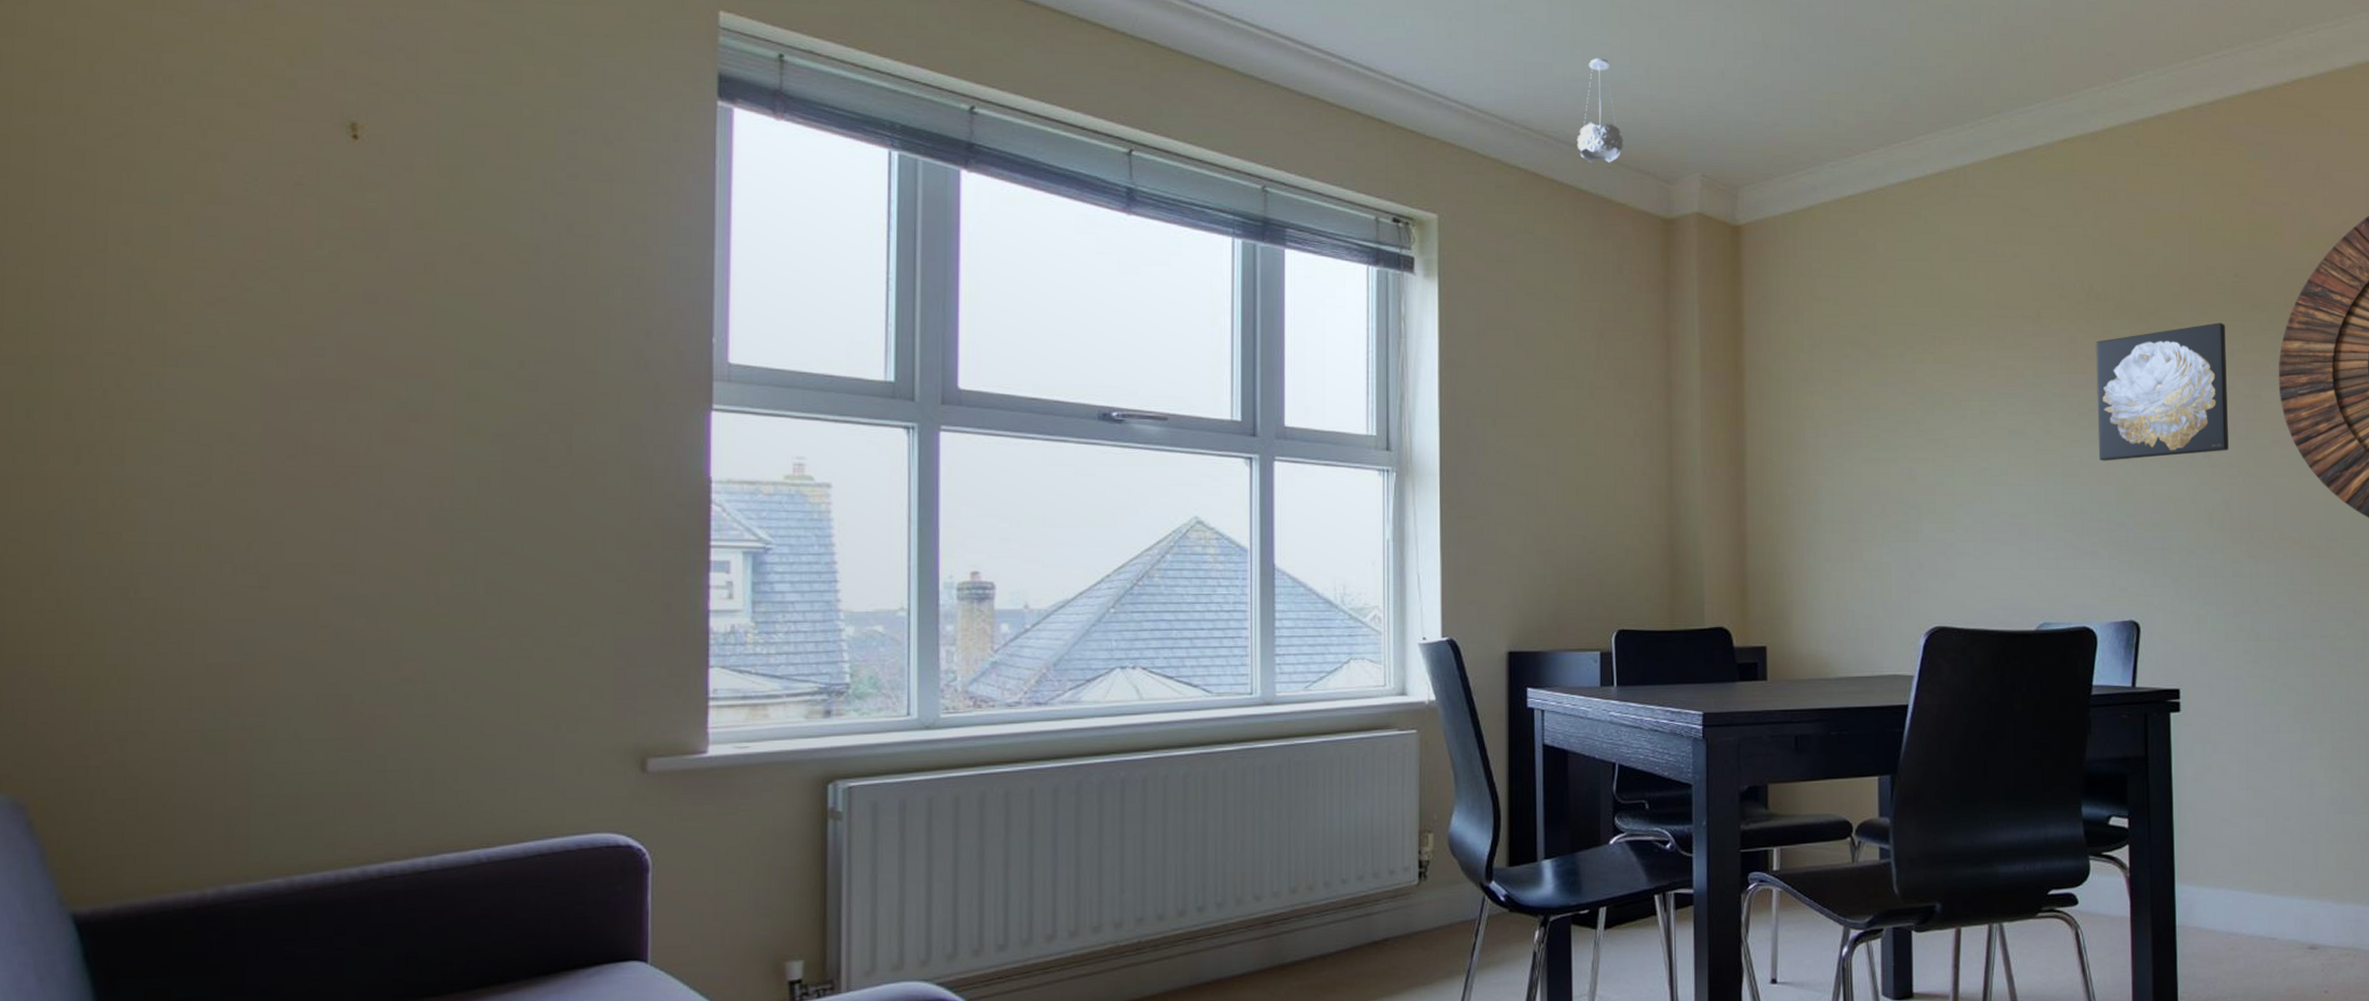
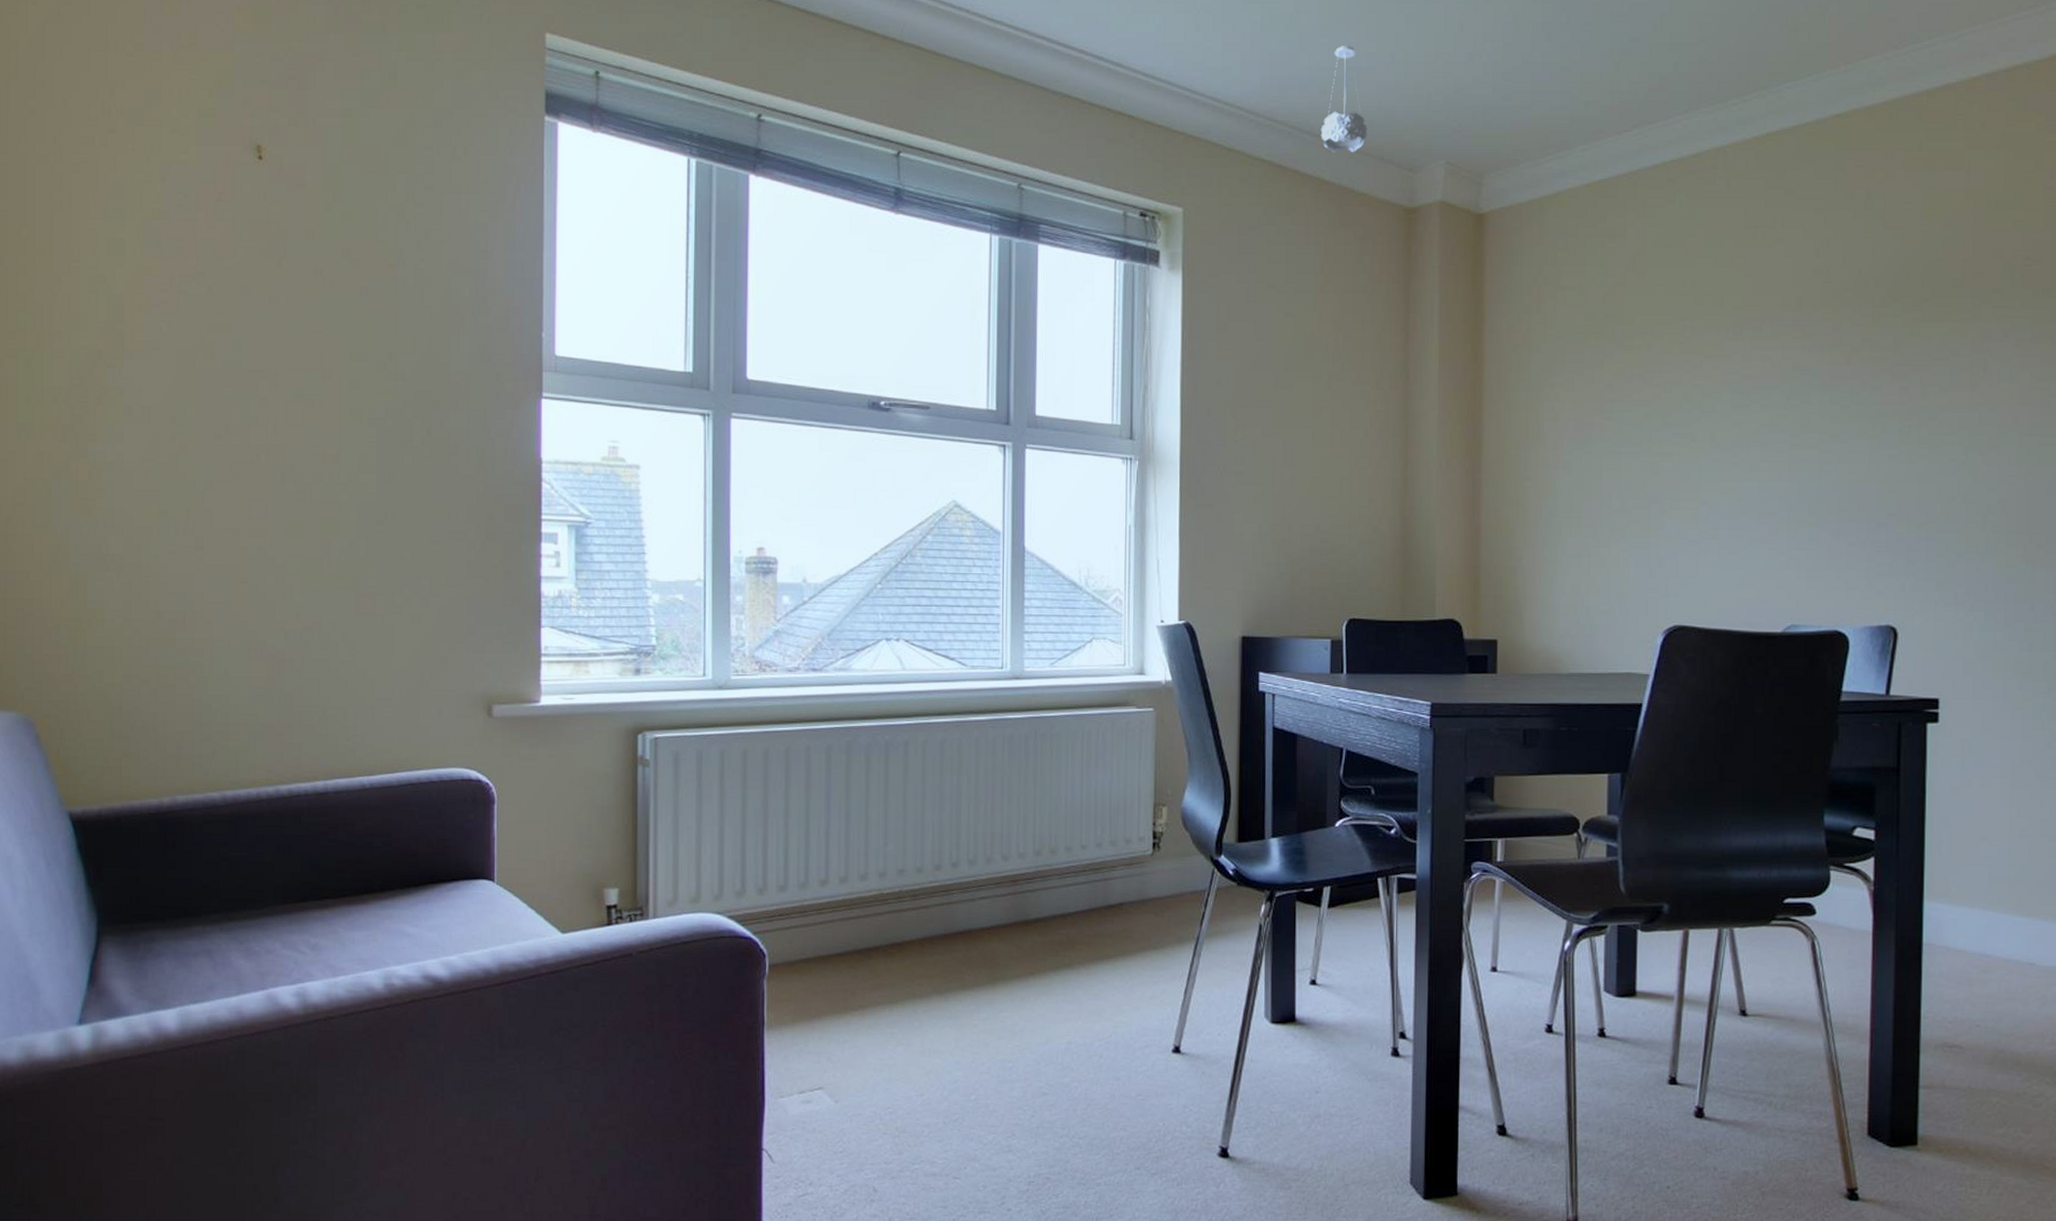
wall art: present [2096,322,2229,461] -> none [1860,309,2011,458]

